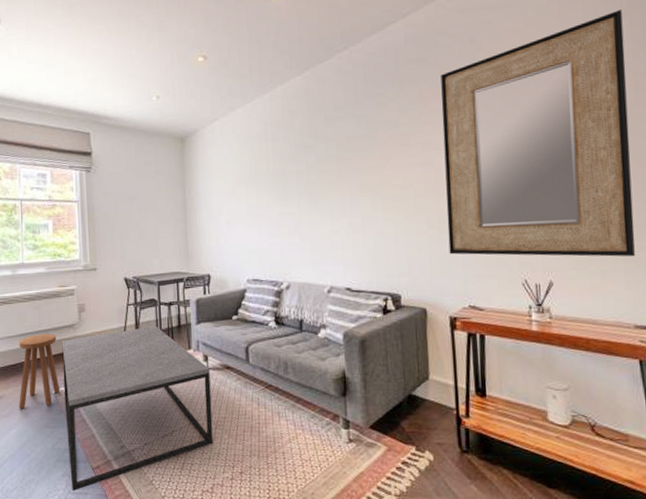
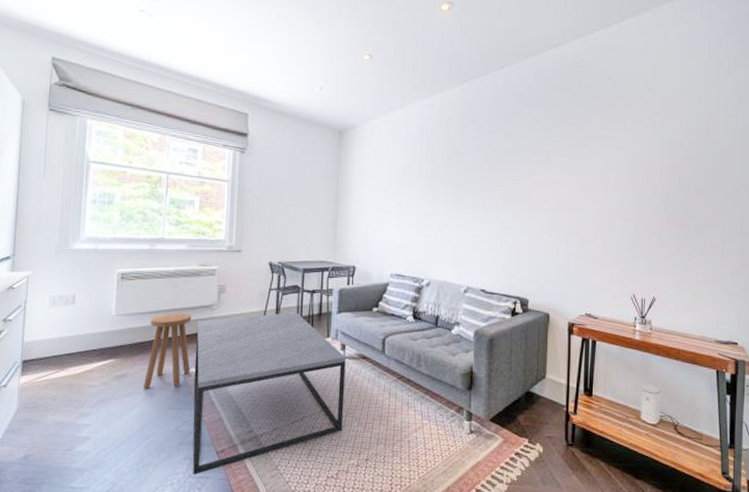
home mirror: present [441,9,636,257] -> none [573,70,729,282]

